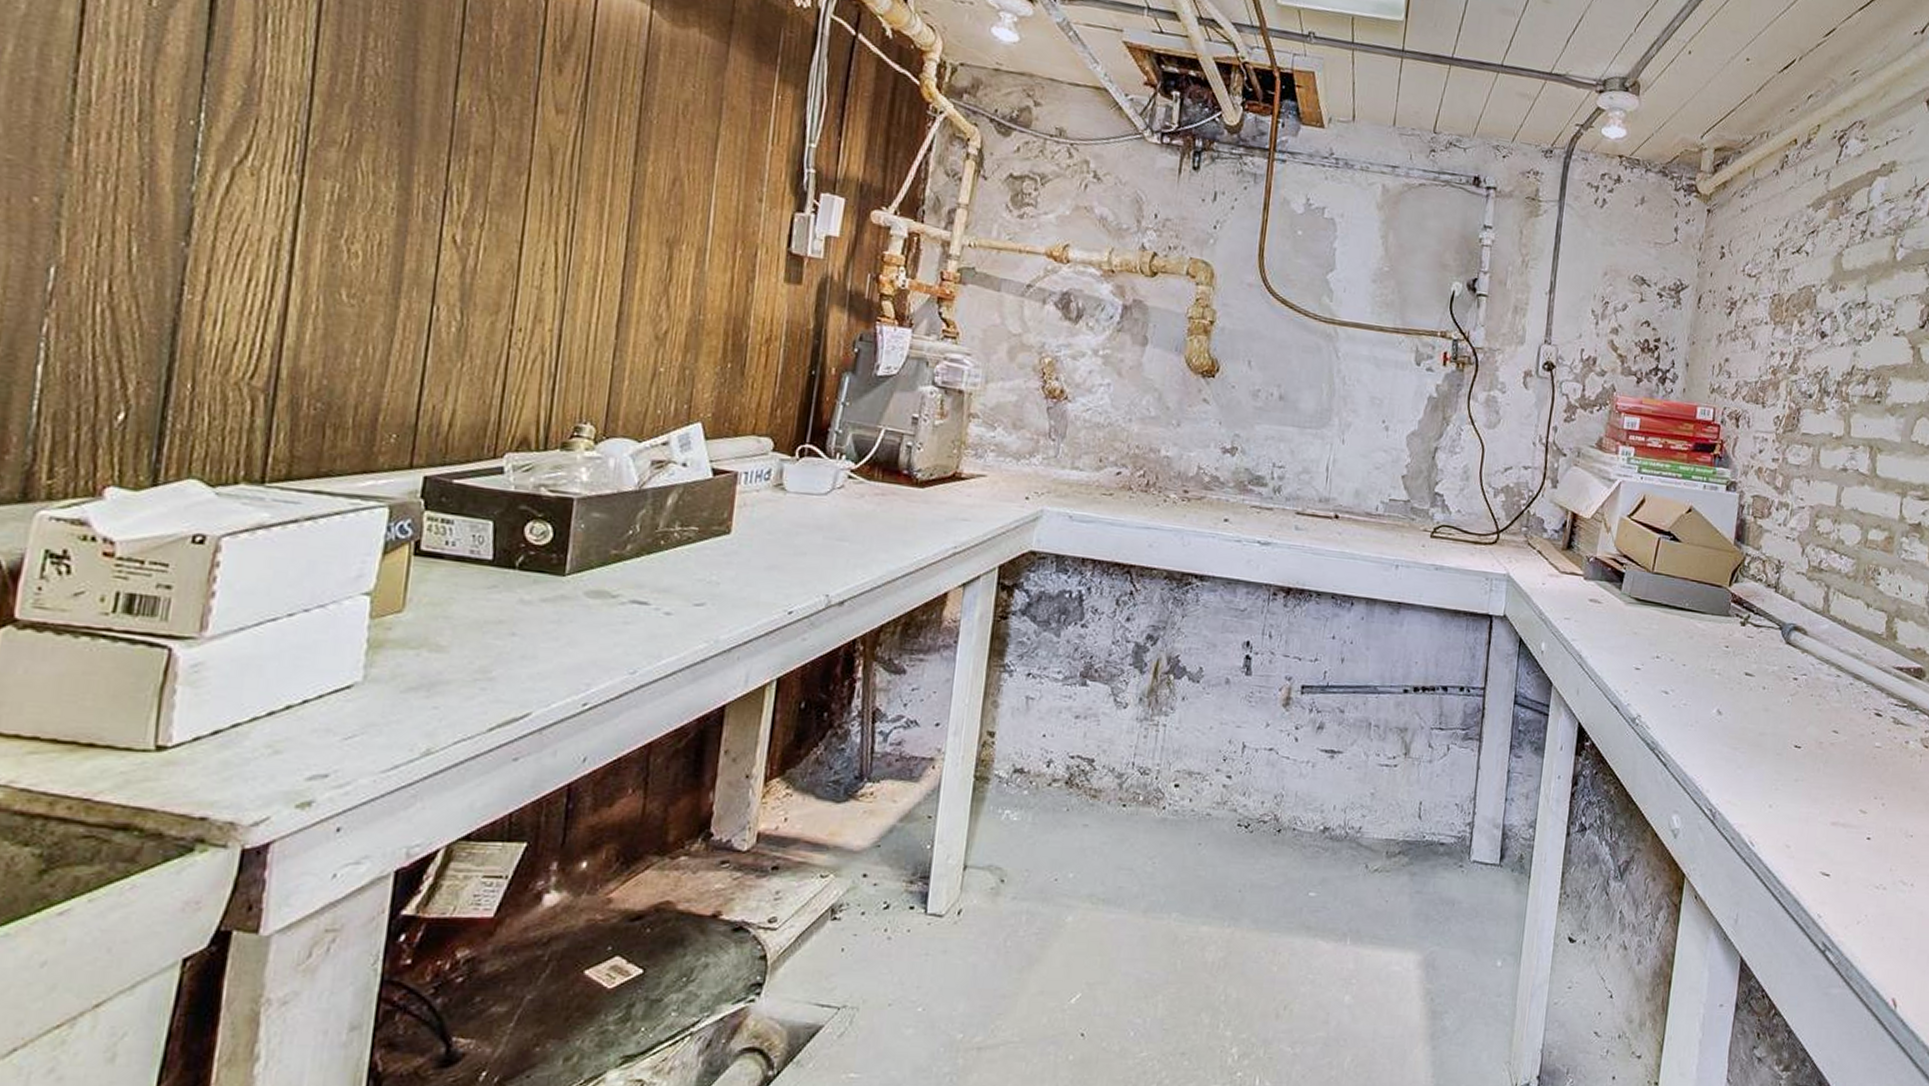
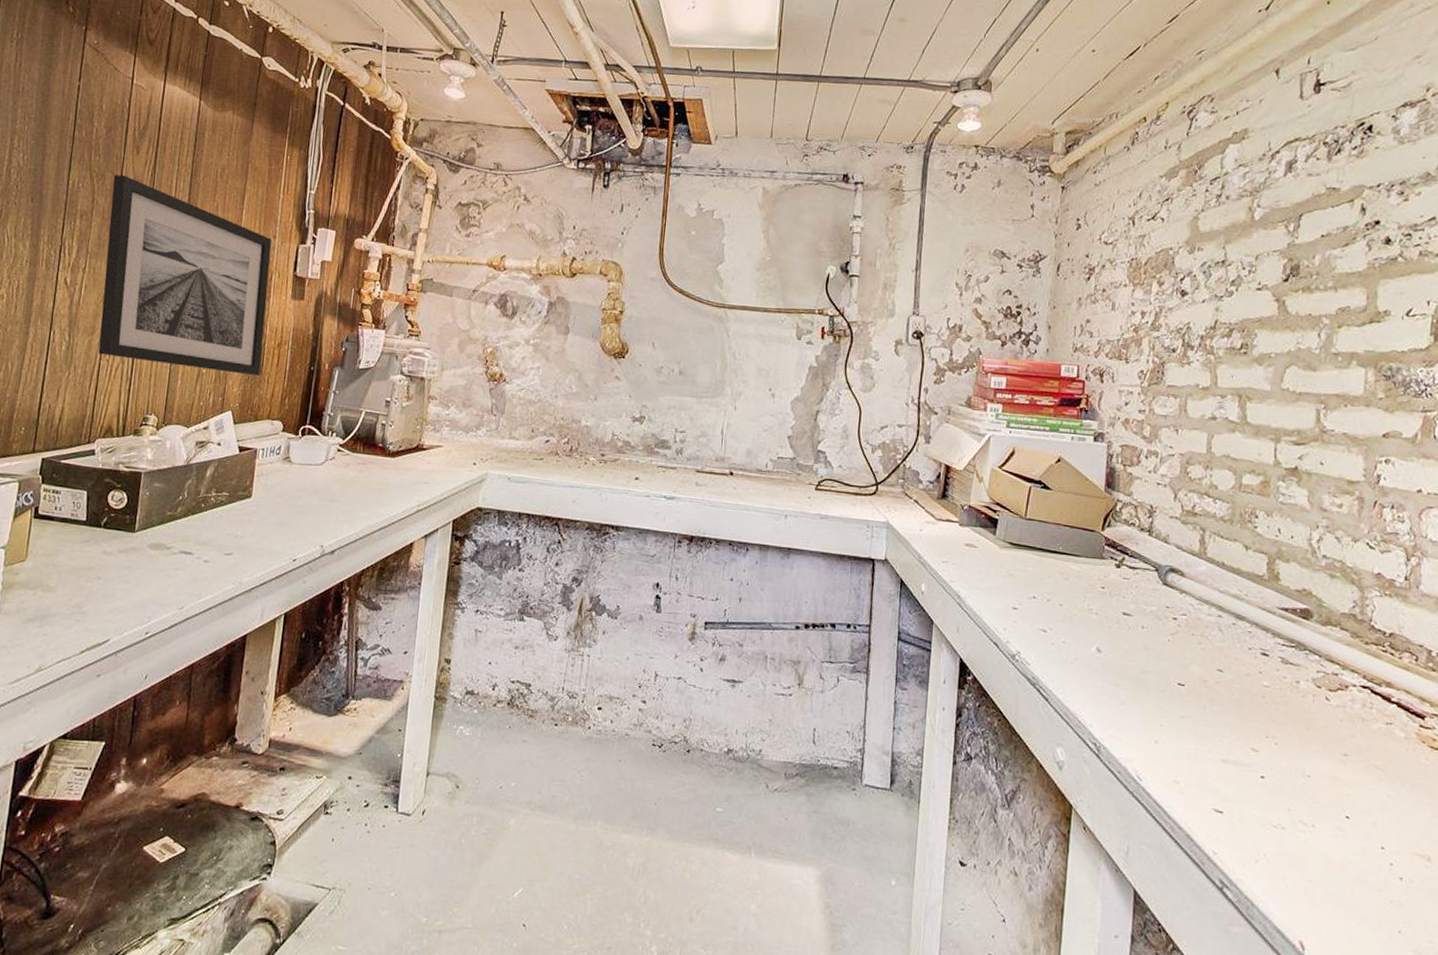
wall art: none [506,99,757,379] -> present [98,174,272,375]

